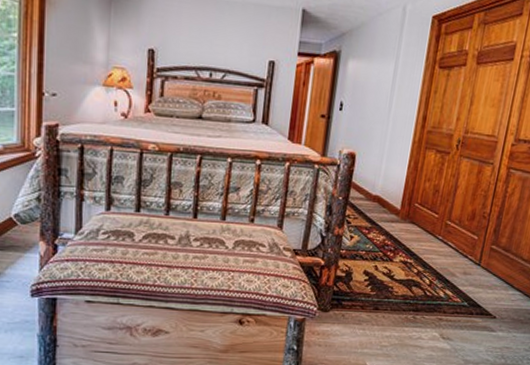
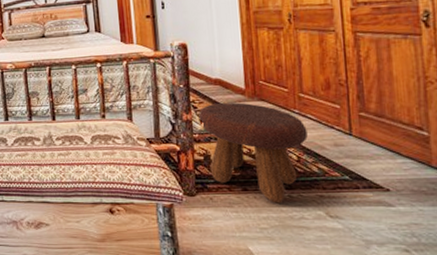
footstool: none [348,220,445,324] -> present [198,102,308,203]

